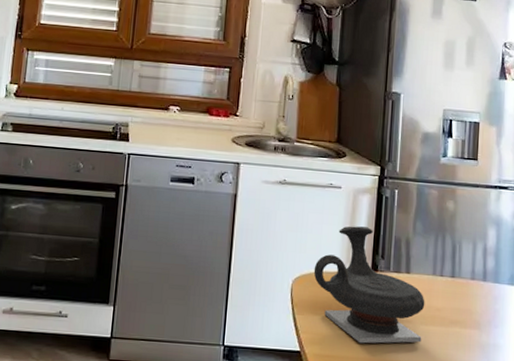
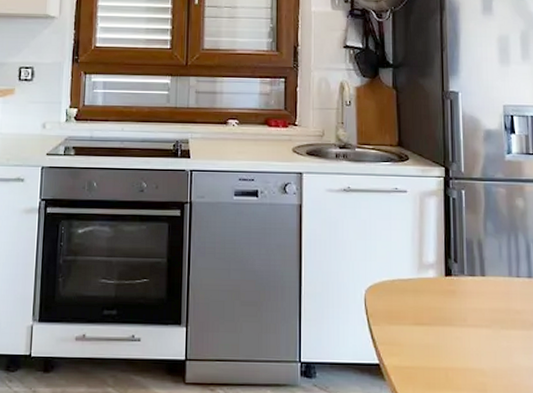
teapot: present [313,226,425,344] -> none [386,230,504,353]

